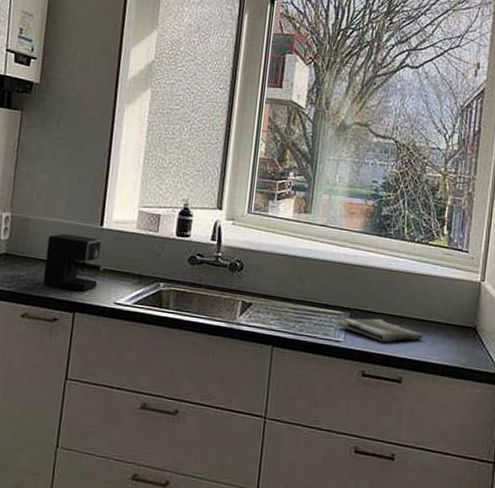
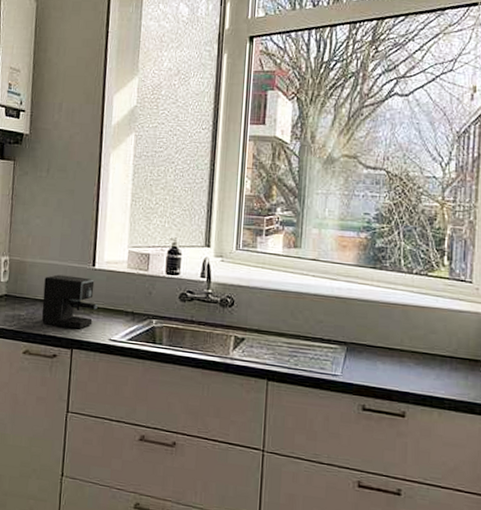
dish towel: present [338,318,423,342] -> none [335,352,426,376]

